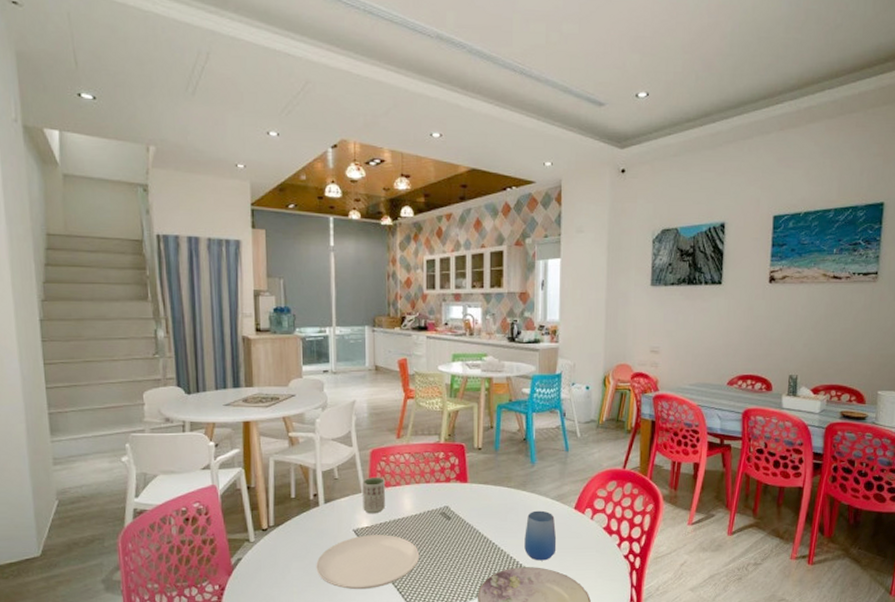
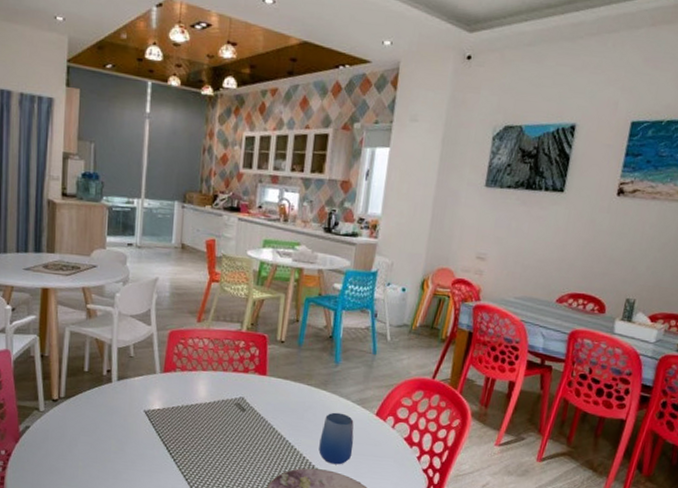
plate: present [316,535,420,590] -> none [103,417,210,473]
cup: present [362,477,385,514] -> none [156,358,181,397]

